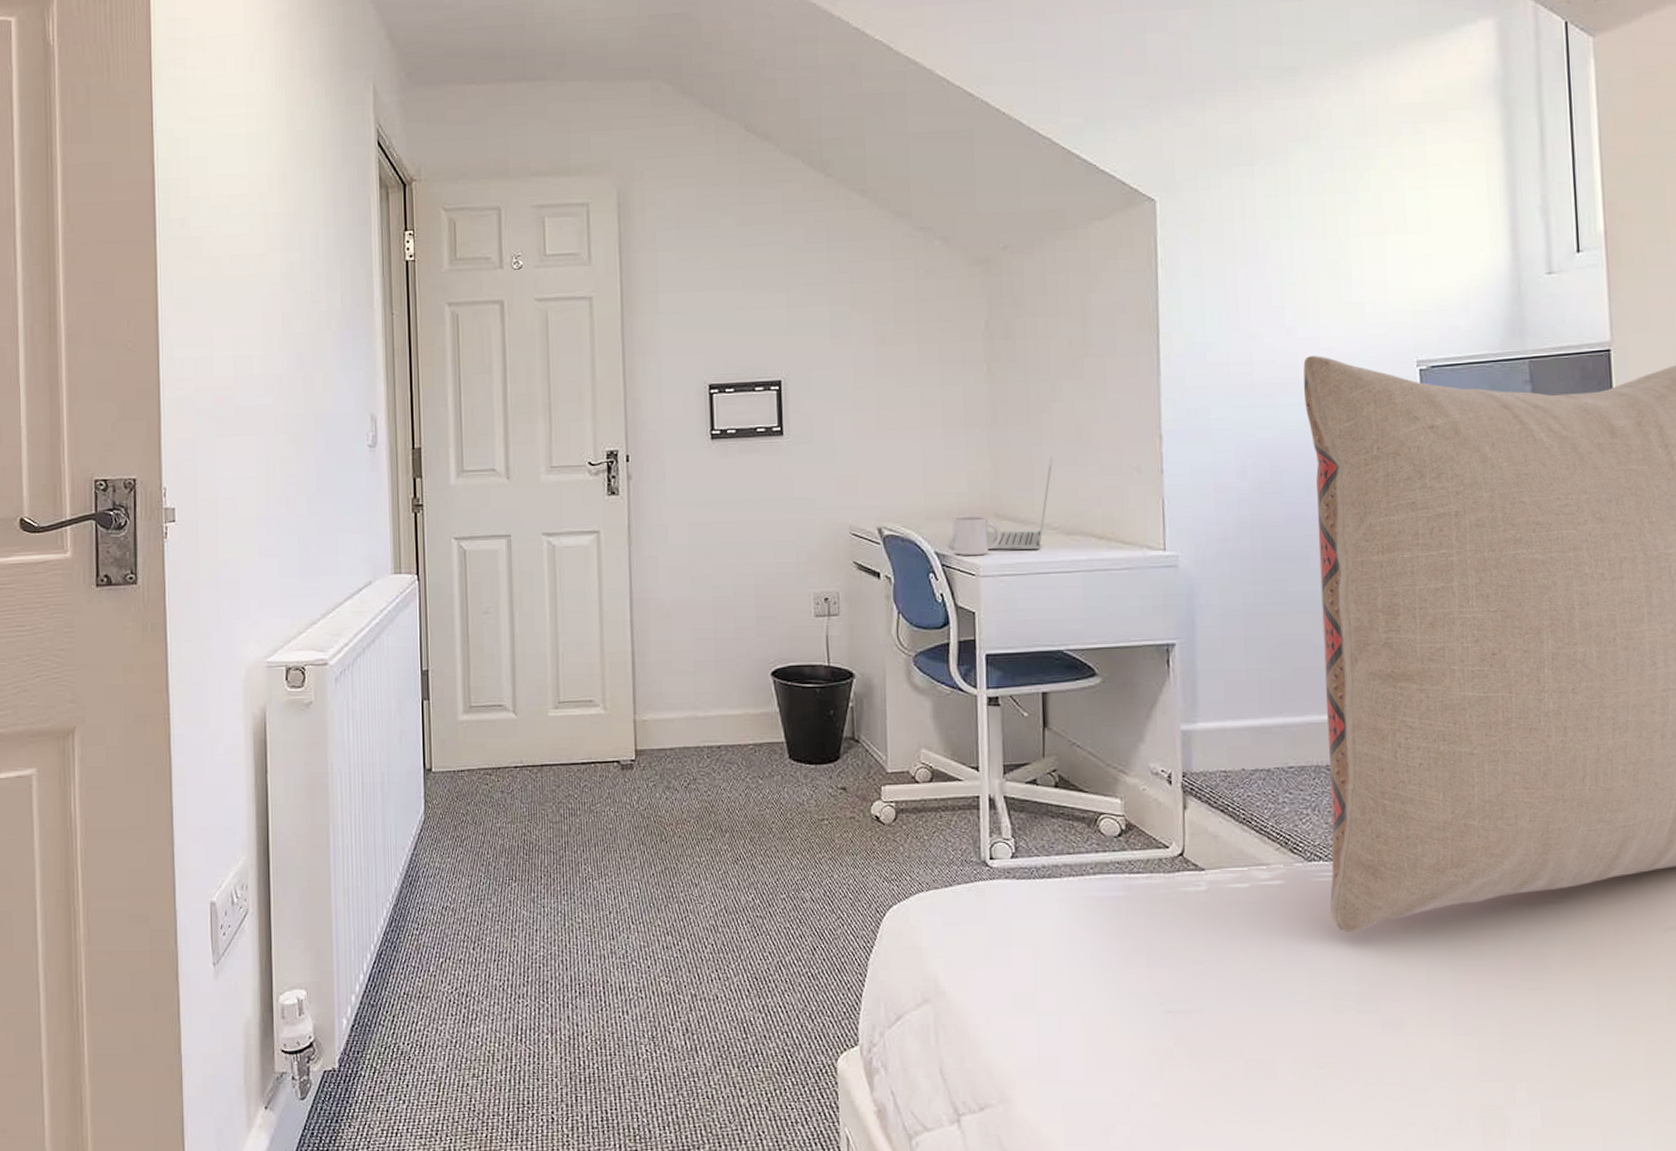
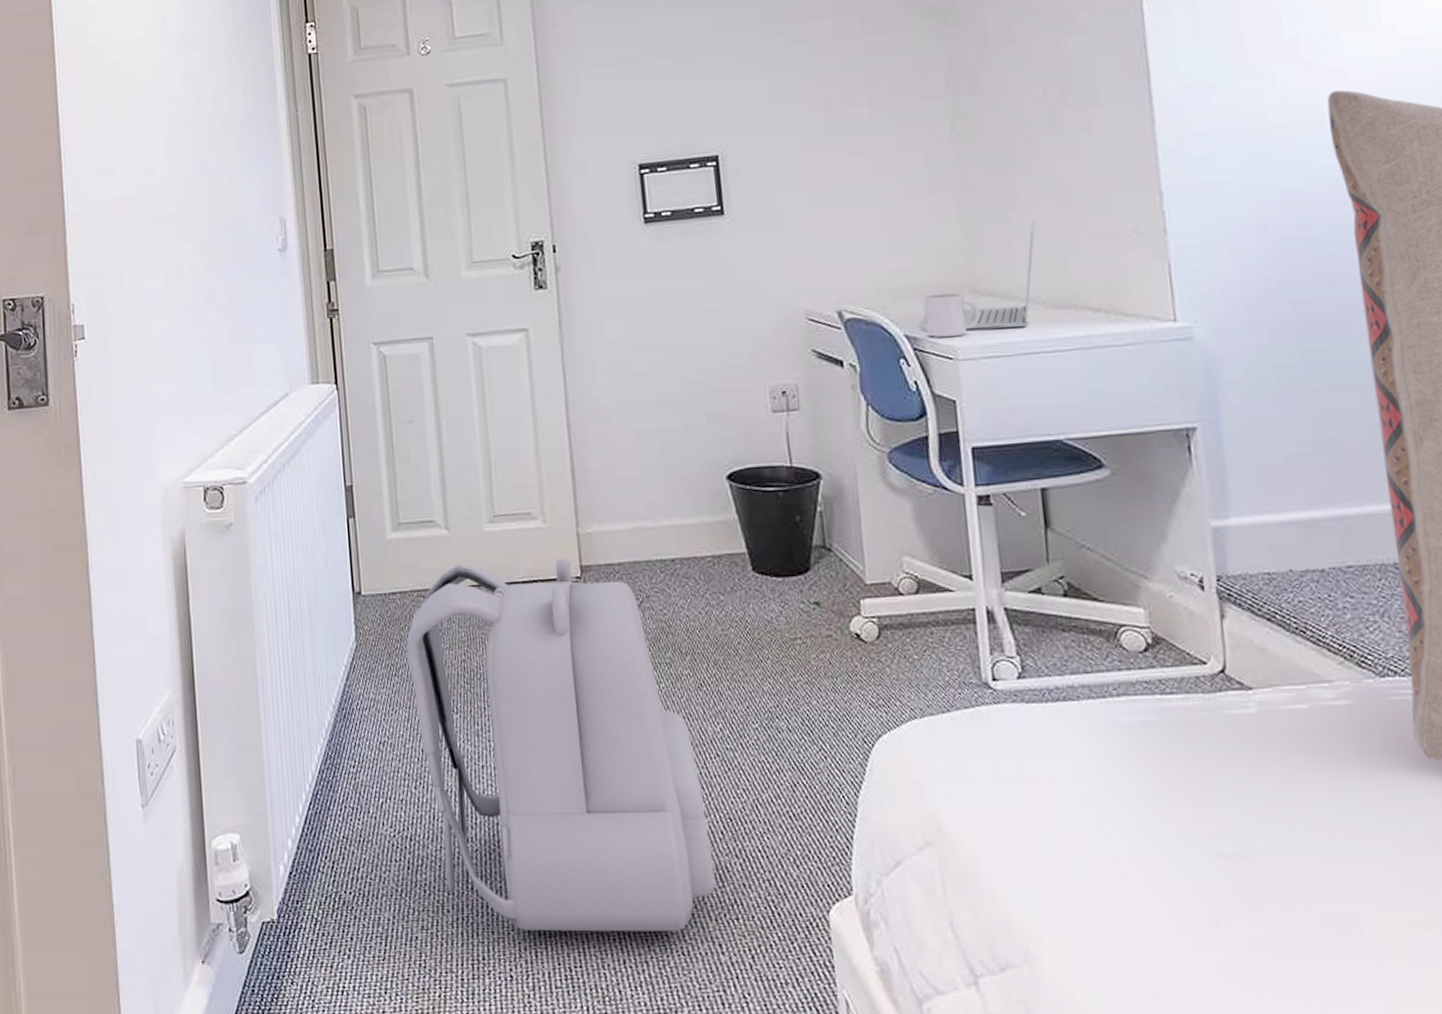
backpack: none [471,742,740,1078] -> present [406,558,716,932]

